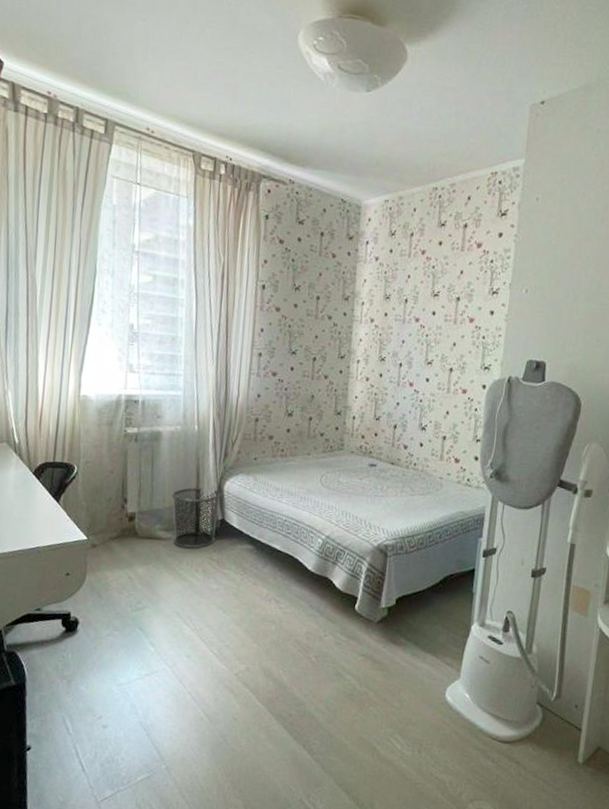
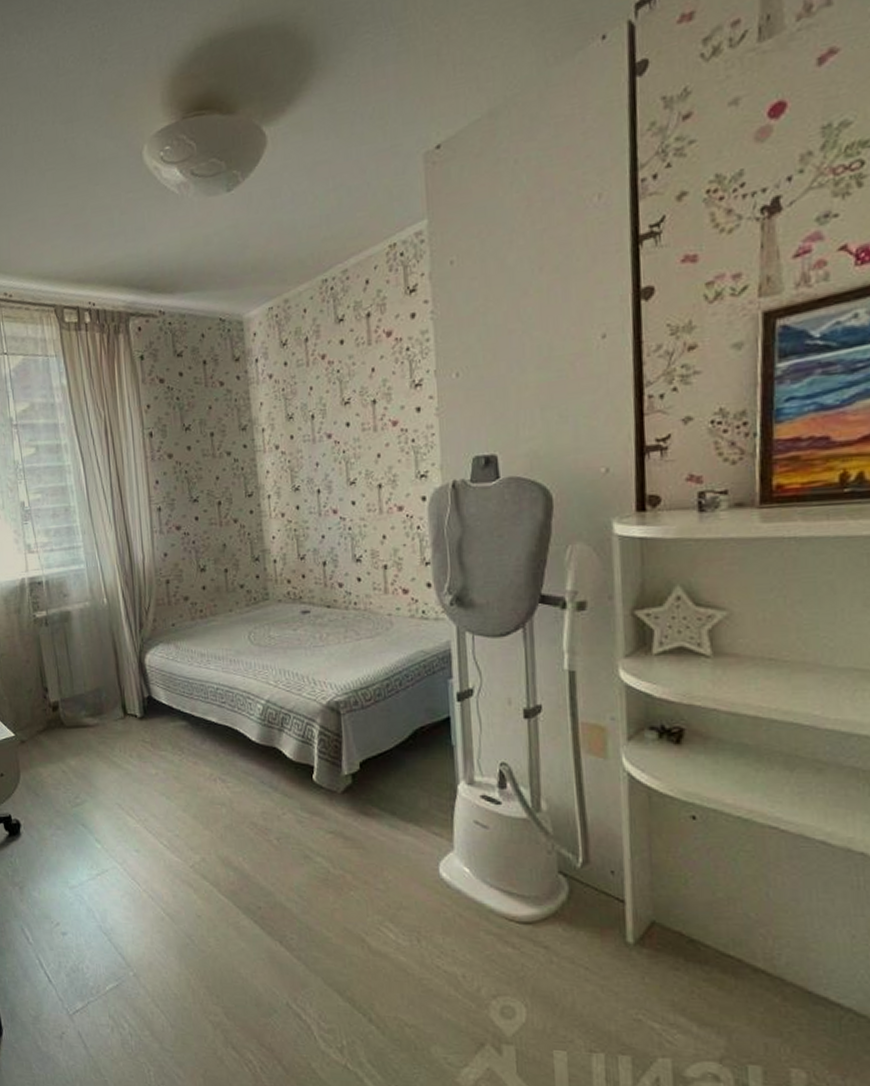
waste bin: present [172,487,221,549] -> none [92,664,145,733]

